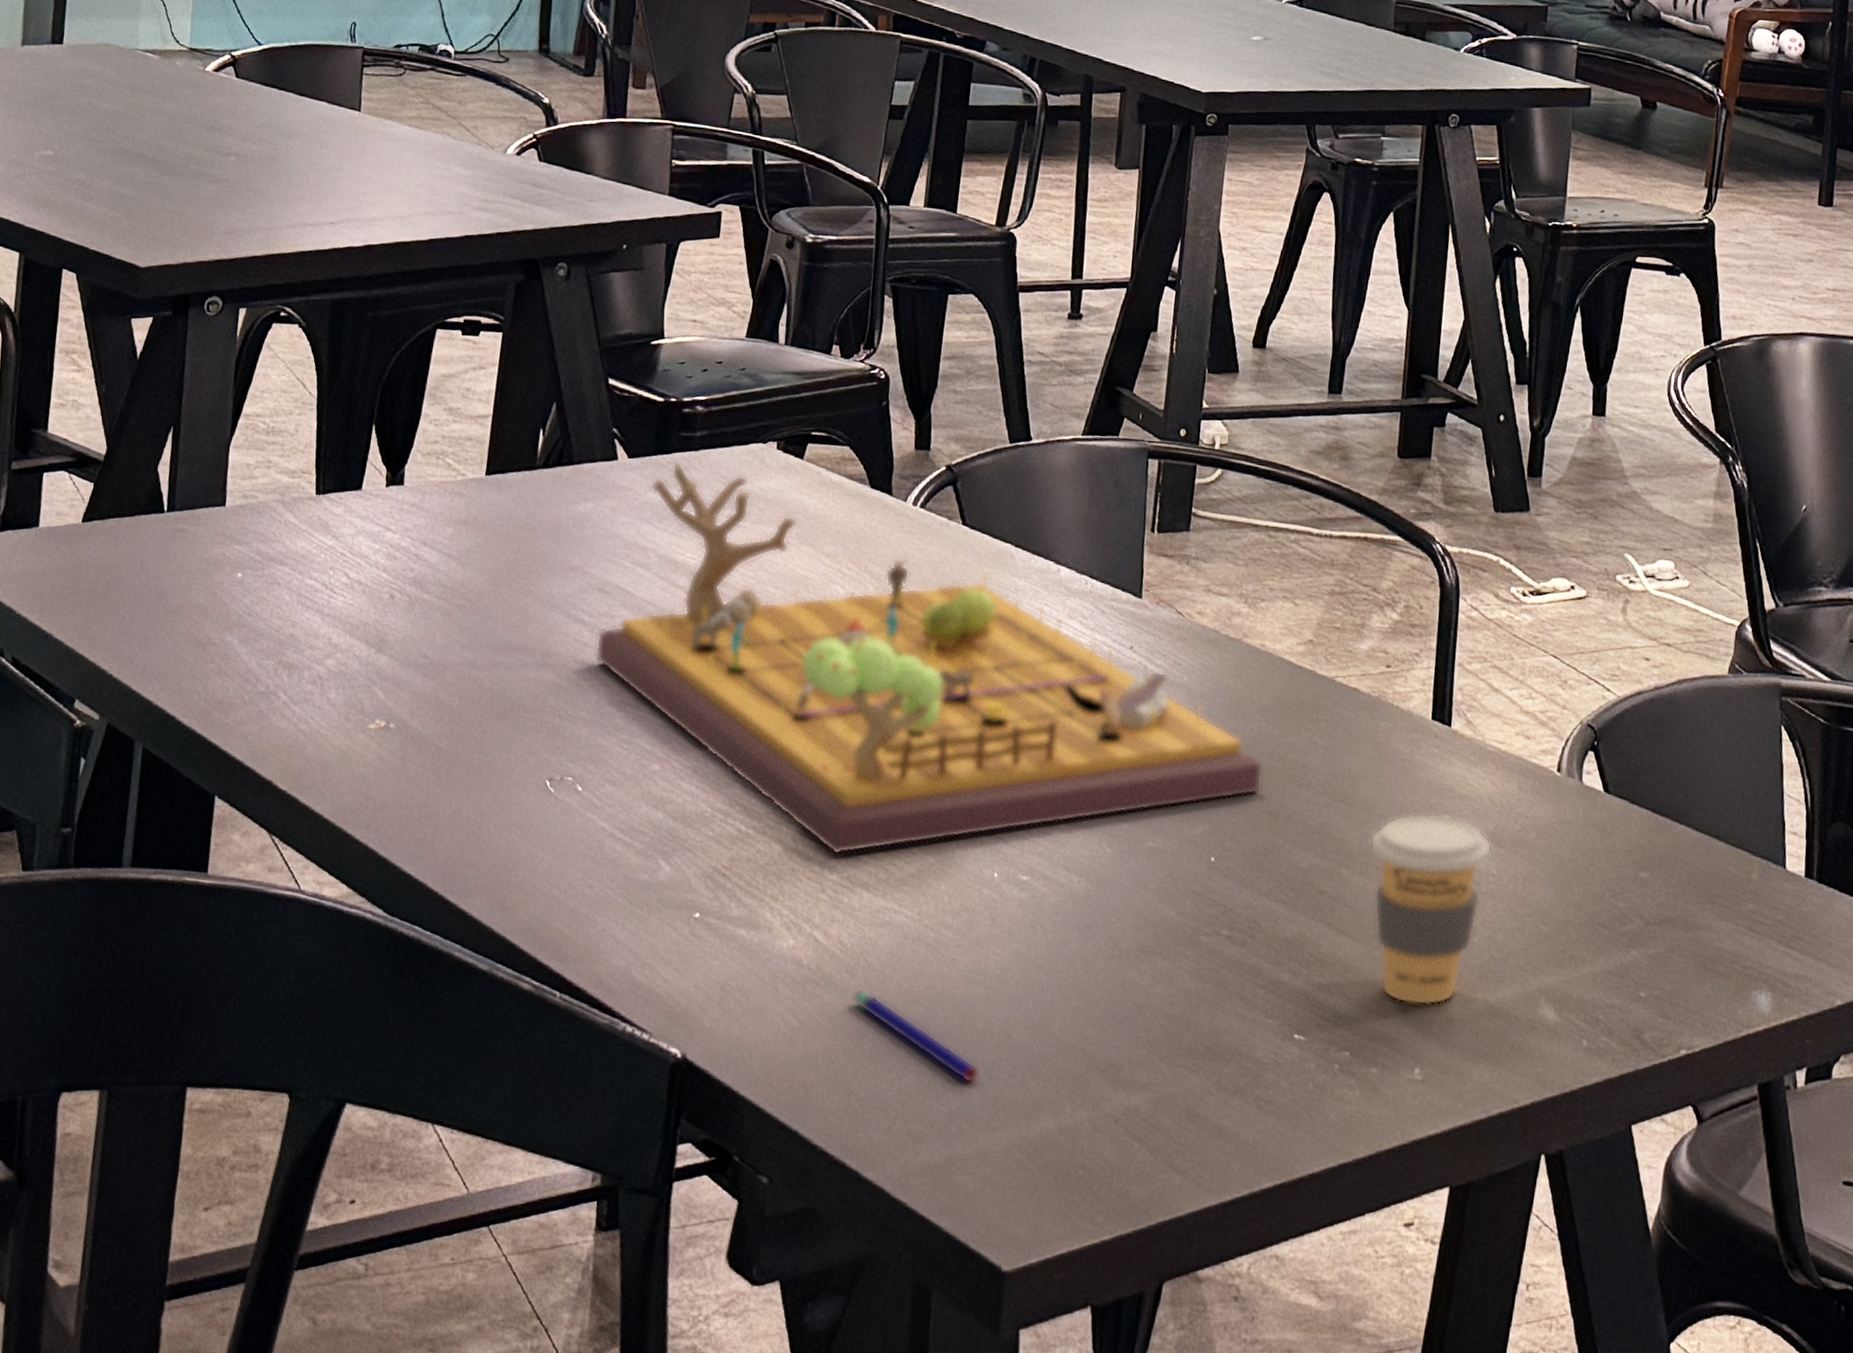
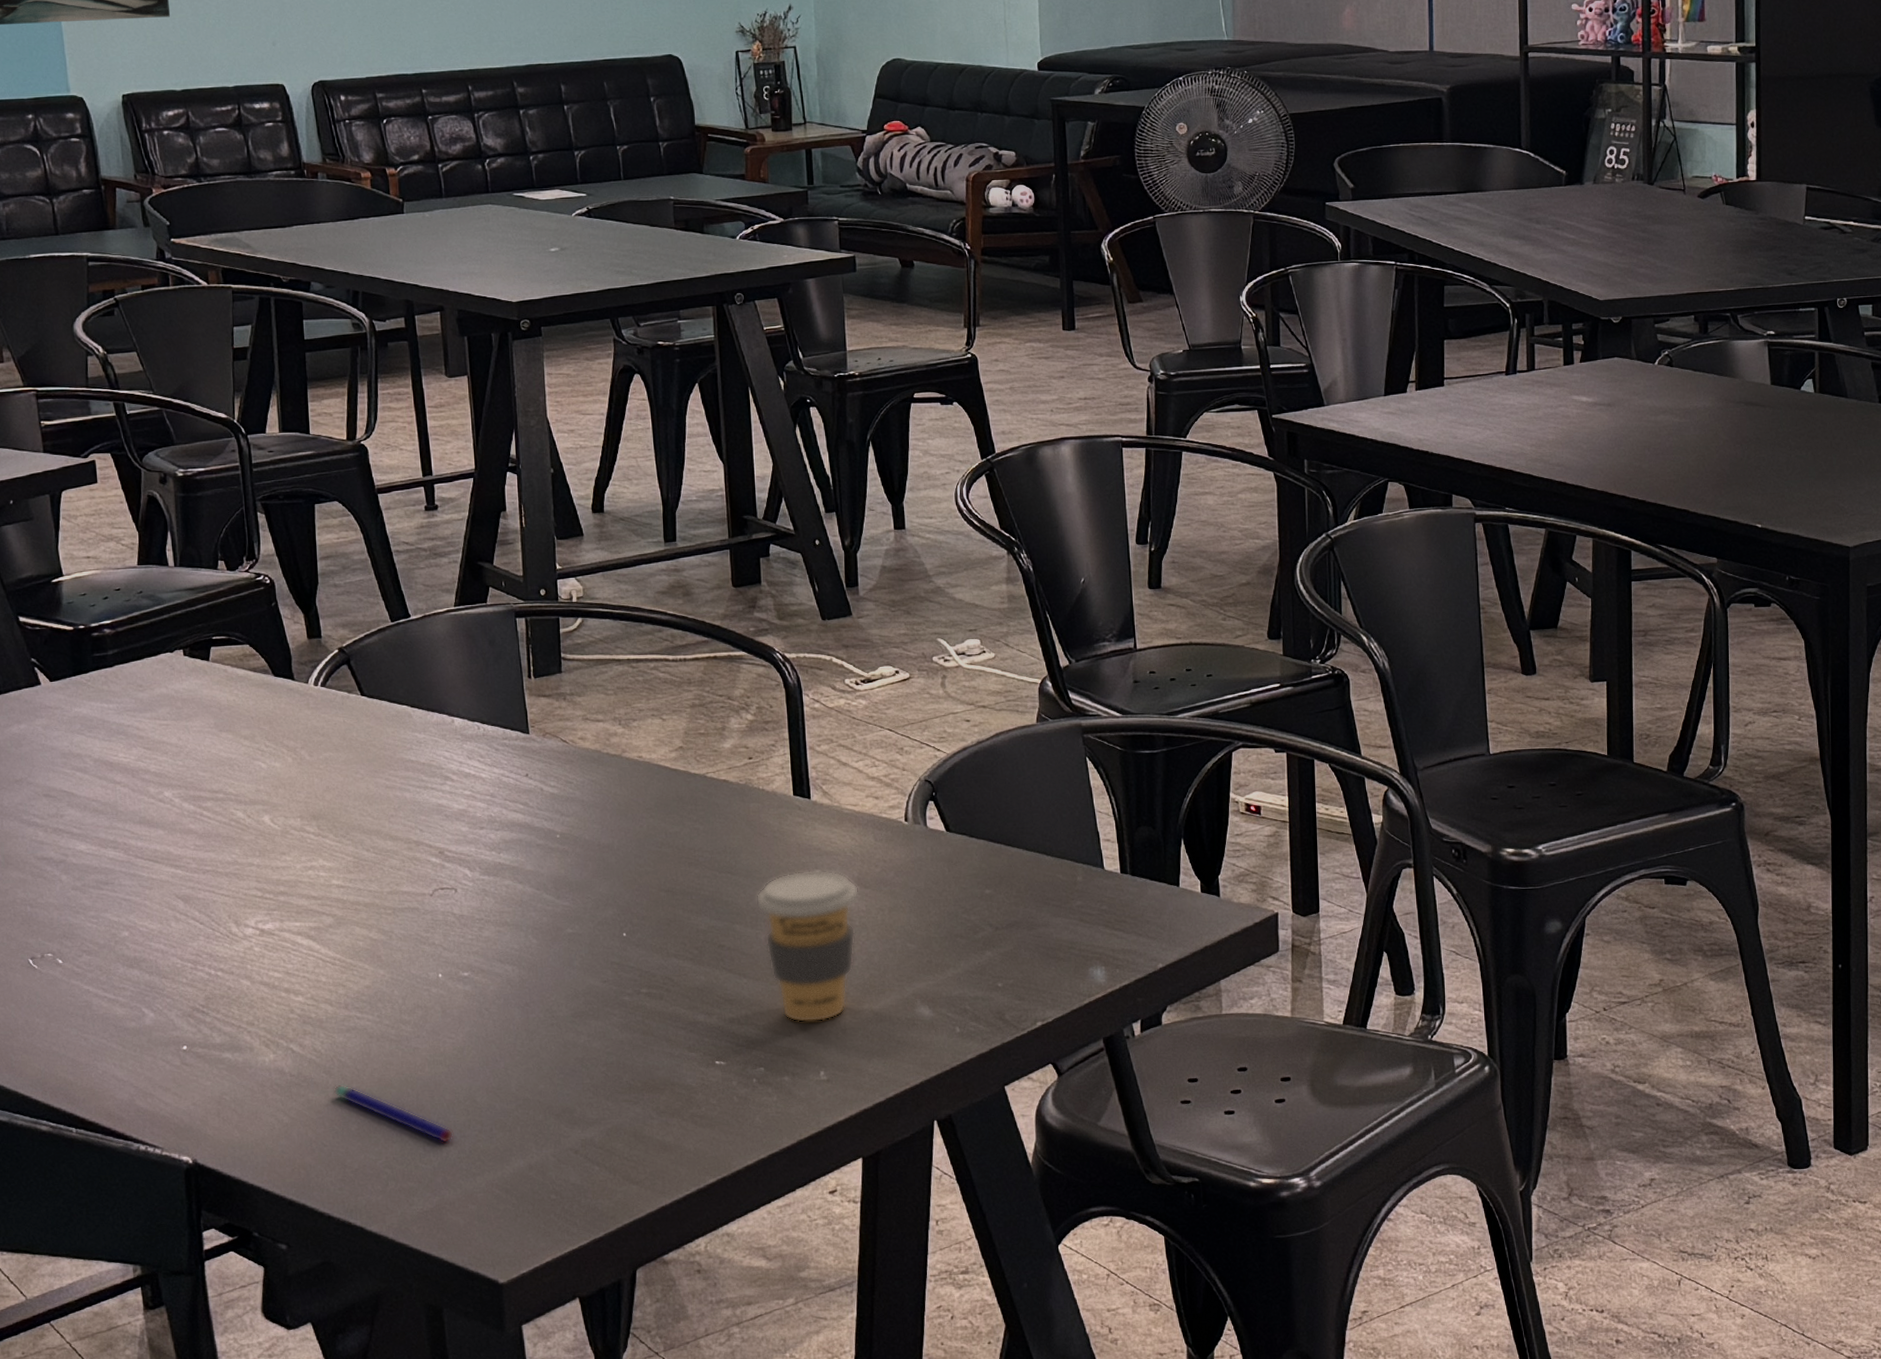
gameboard: present [595,462,1263,855] -> none [51,679,657,980]

